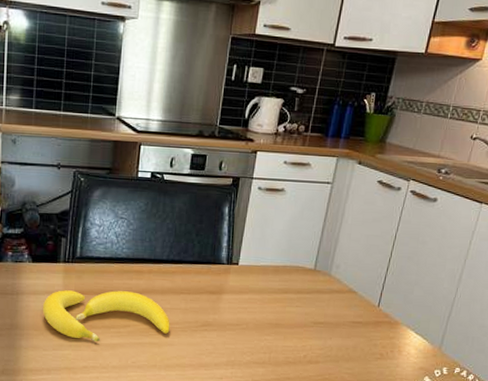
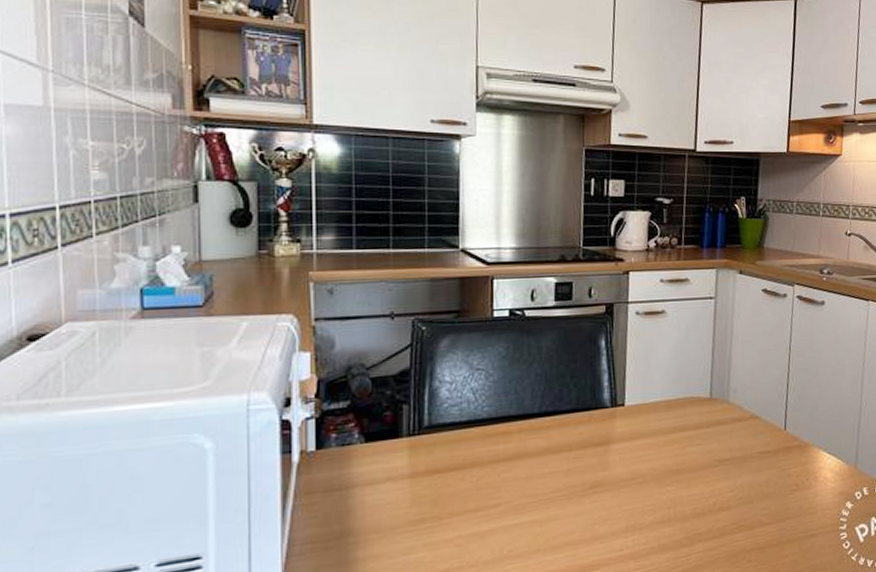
banana: present [42,290,170,342] -> none [383,459,552,534]

